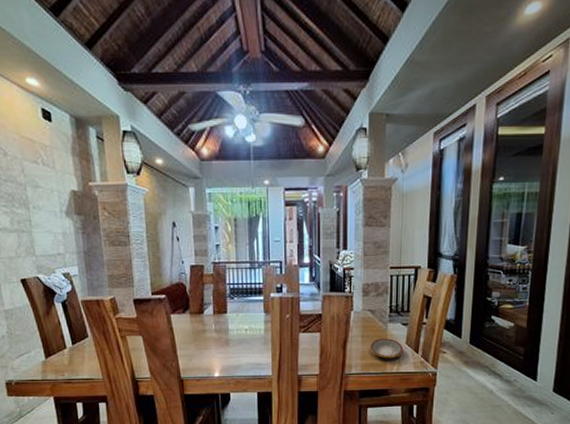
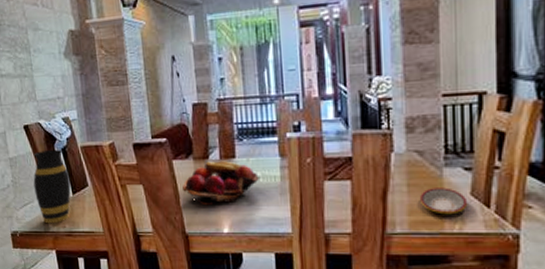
vase: none [30,302,71,373] -> present [33,149,71,224]
fruit basket: none [179,315,246,354] -> present [182,160,259,206]

